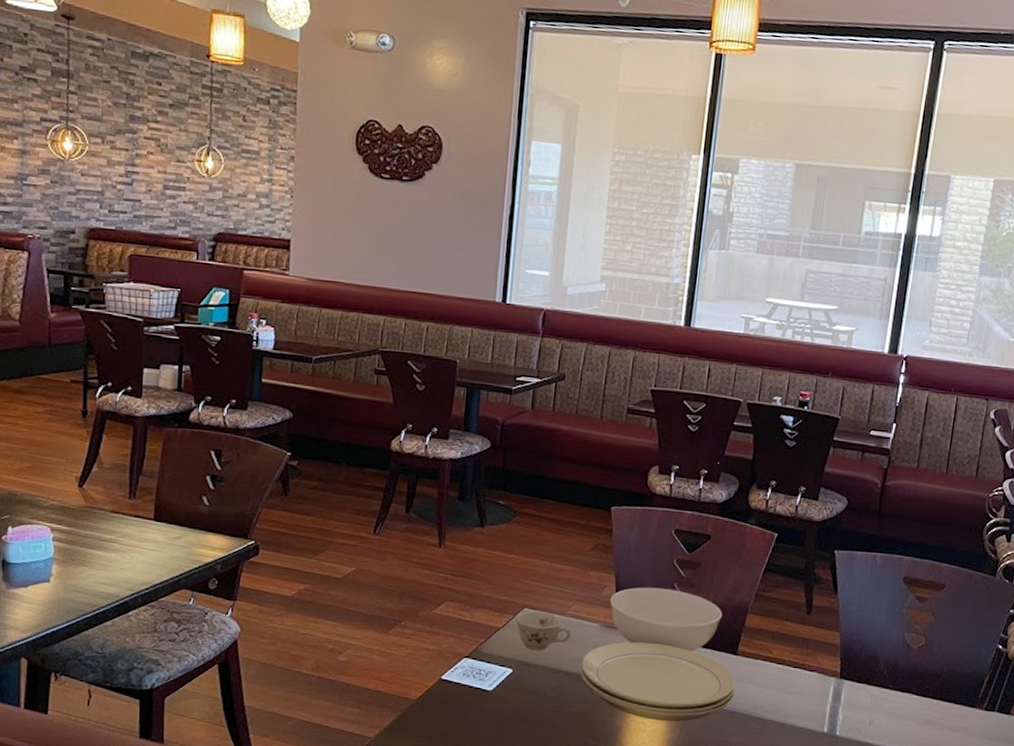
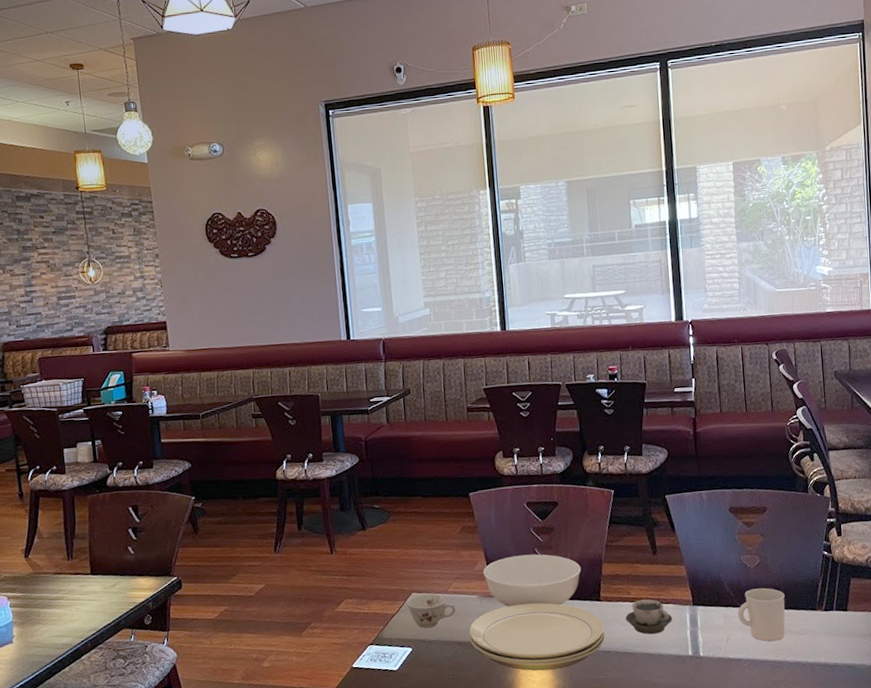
cup: none [761,662,815,703] -> present [625,599,673,635]
cup: none [887,672,945,734] -> present [737,587,786,642]

